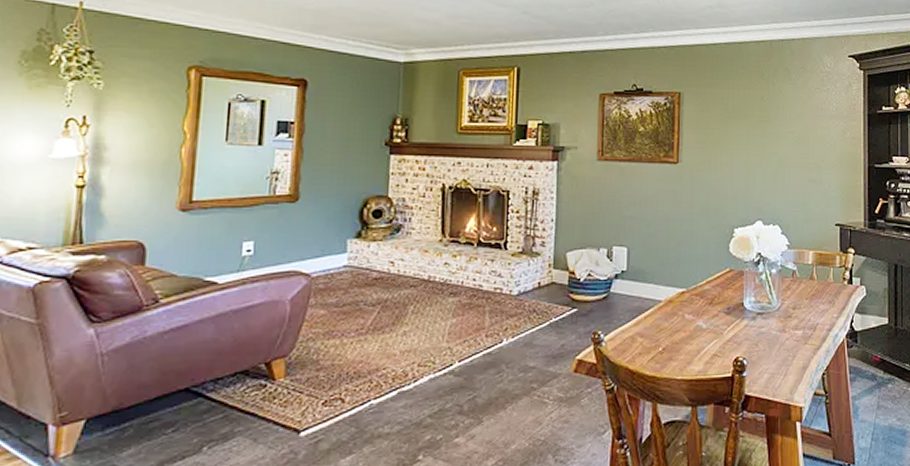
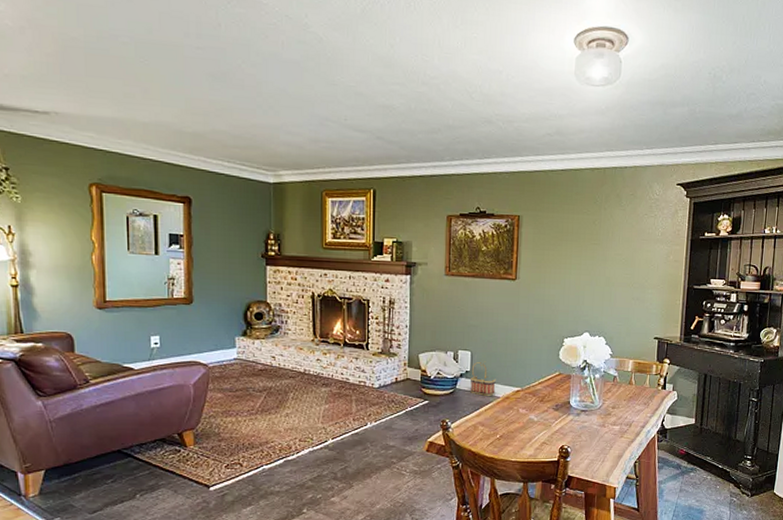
basket: none [626,258,657,300] -> present [469,361,496,396]

